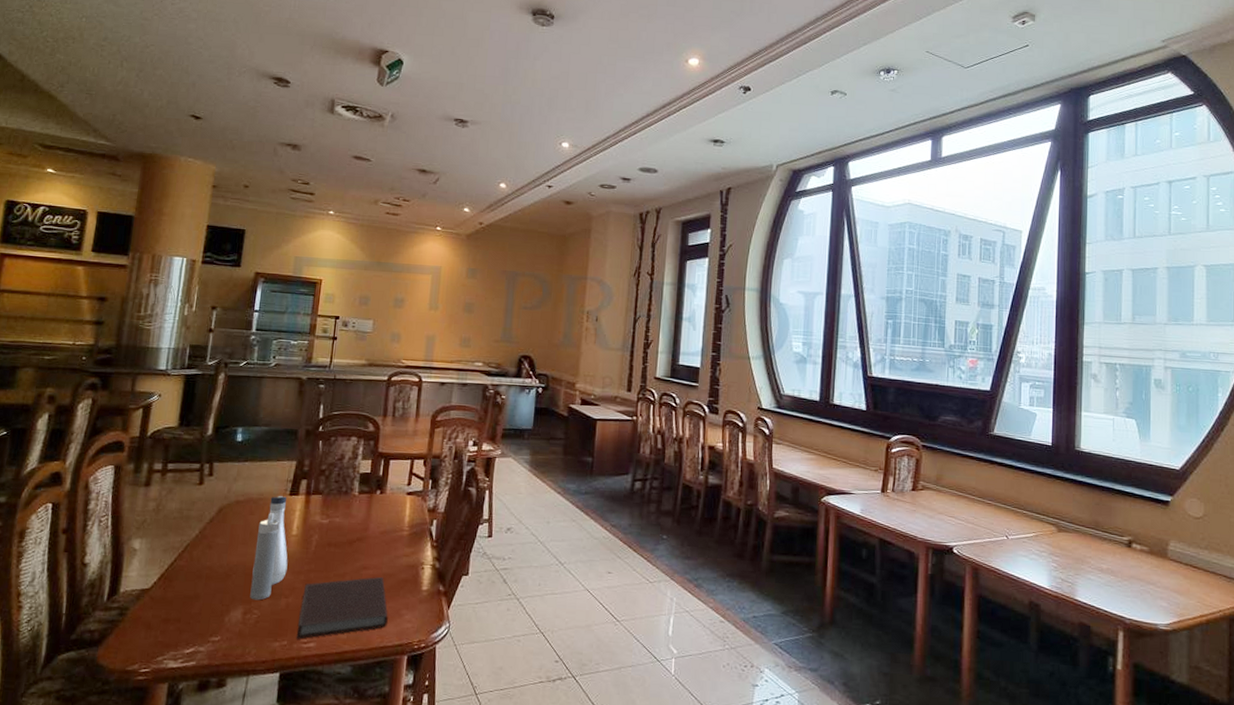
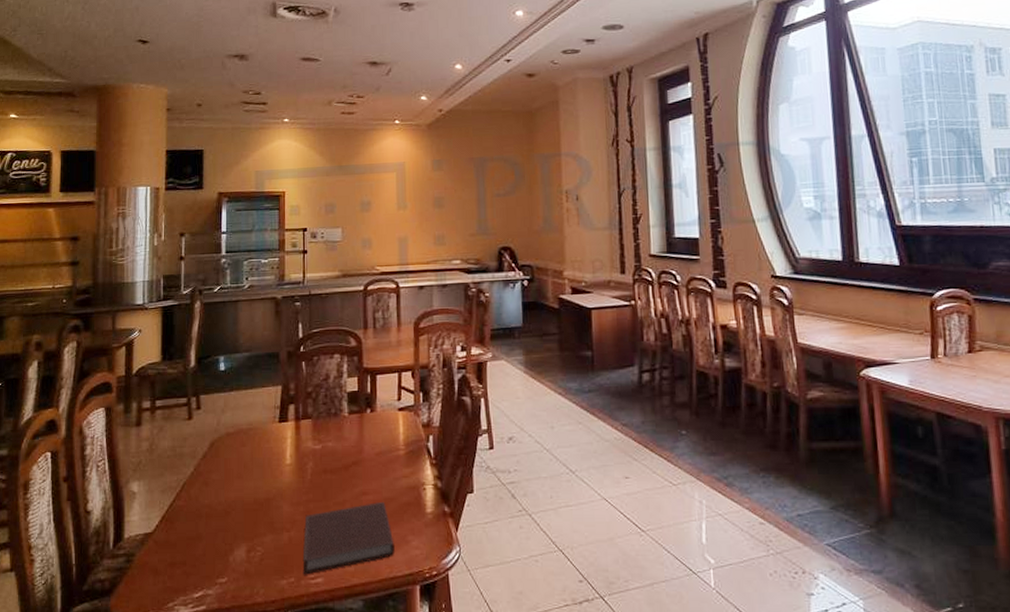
water bottle: present [250,495,288,601] -> none [251,423,285,537]

